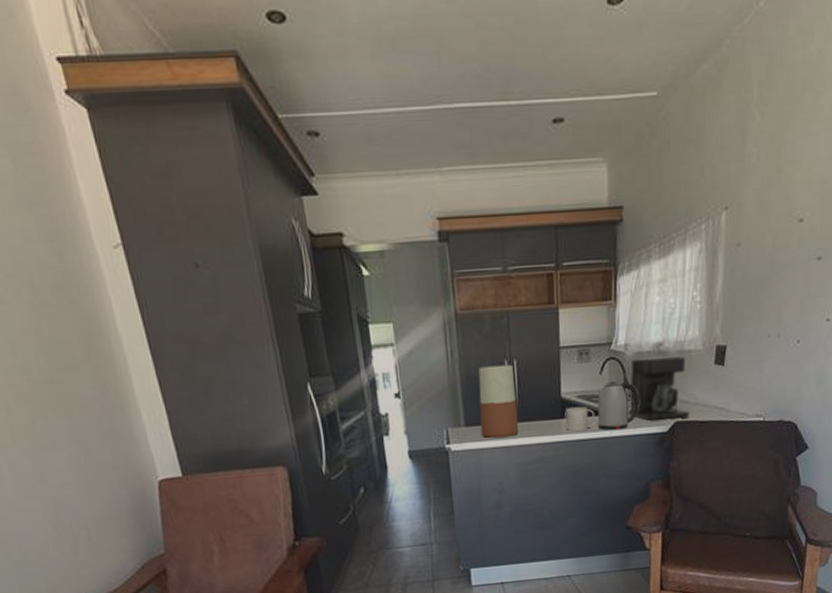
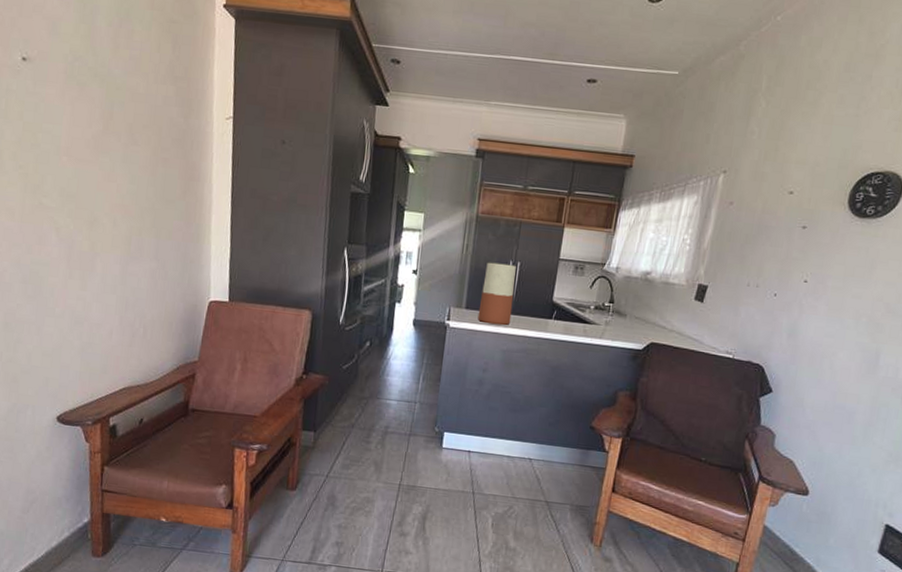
mug: present [565,406,596,432] -> none [551,311,580,334]
kettle: present [597,381,639,431] -> none [580,296,622,340]
coffee maker: present [628,356,690,422] -> none [609,281,669,342]

